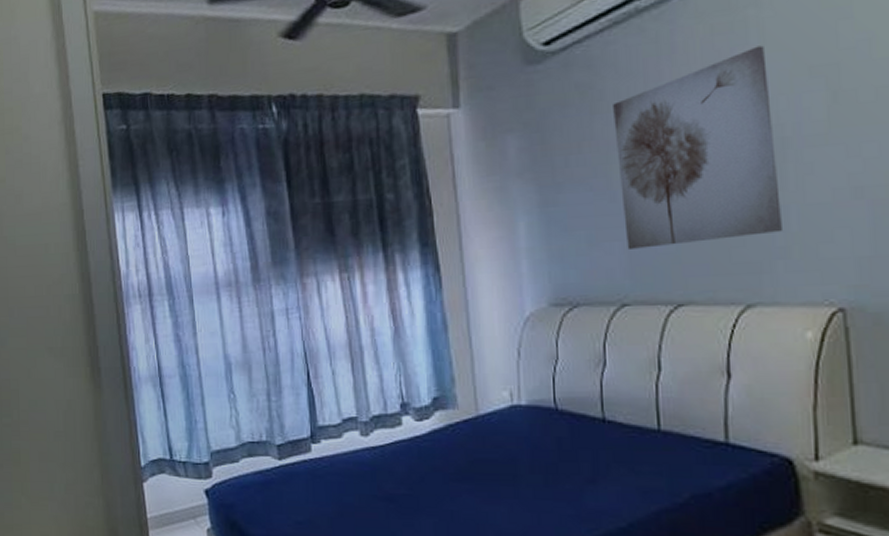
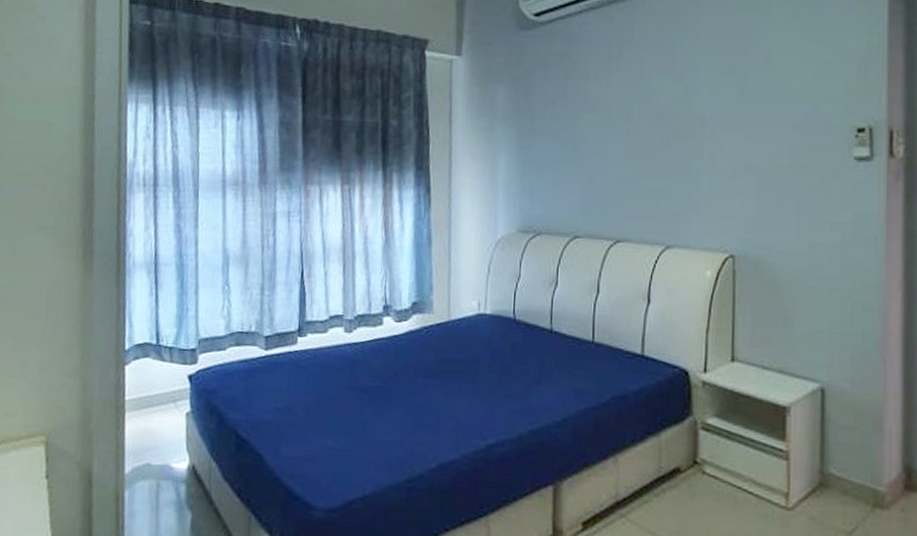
wall art: present [613,45,782,249] -> none [582,45,698,193]

